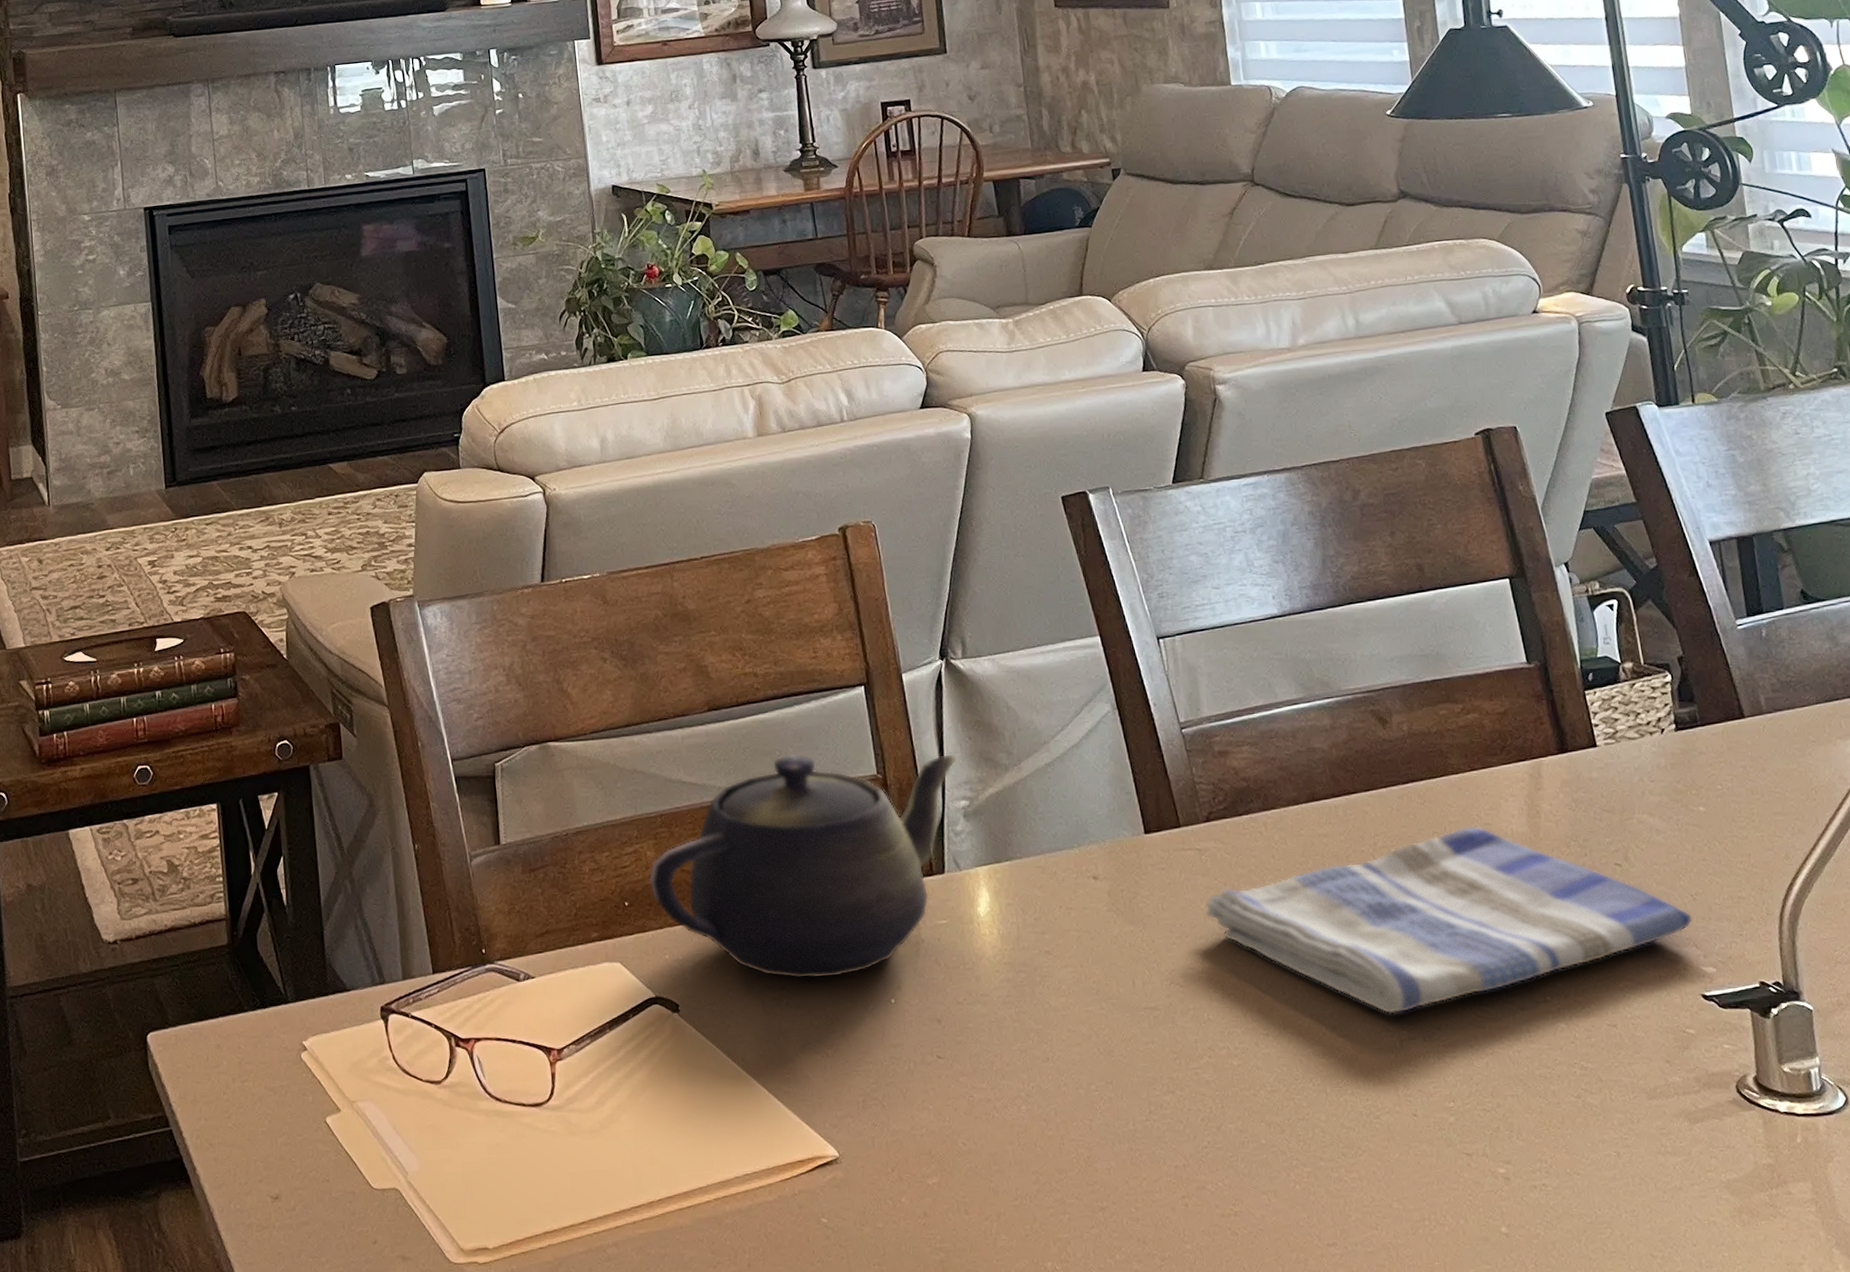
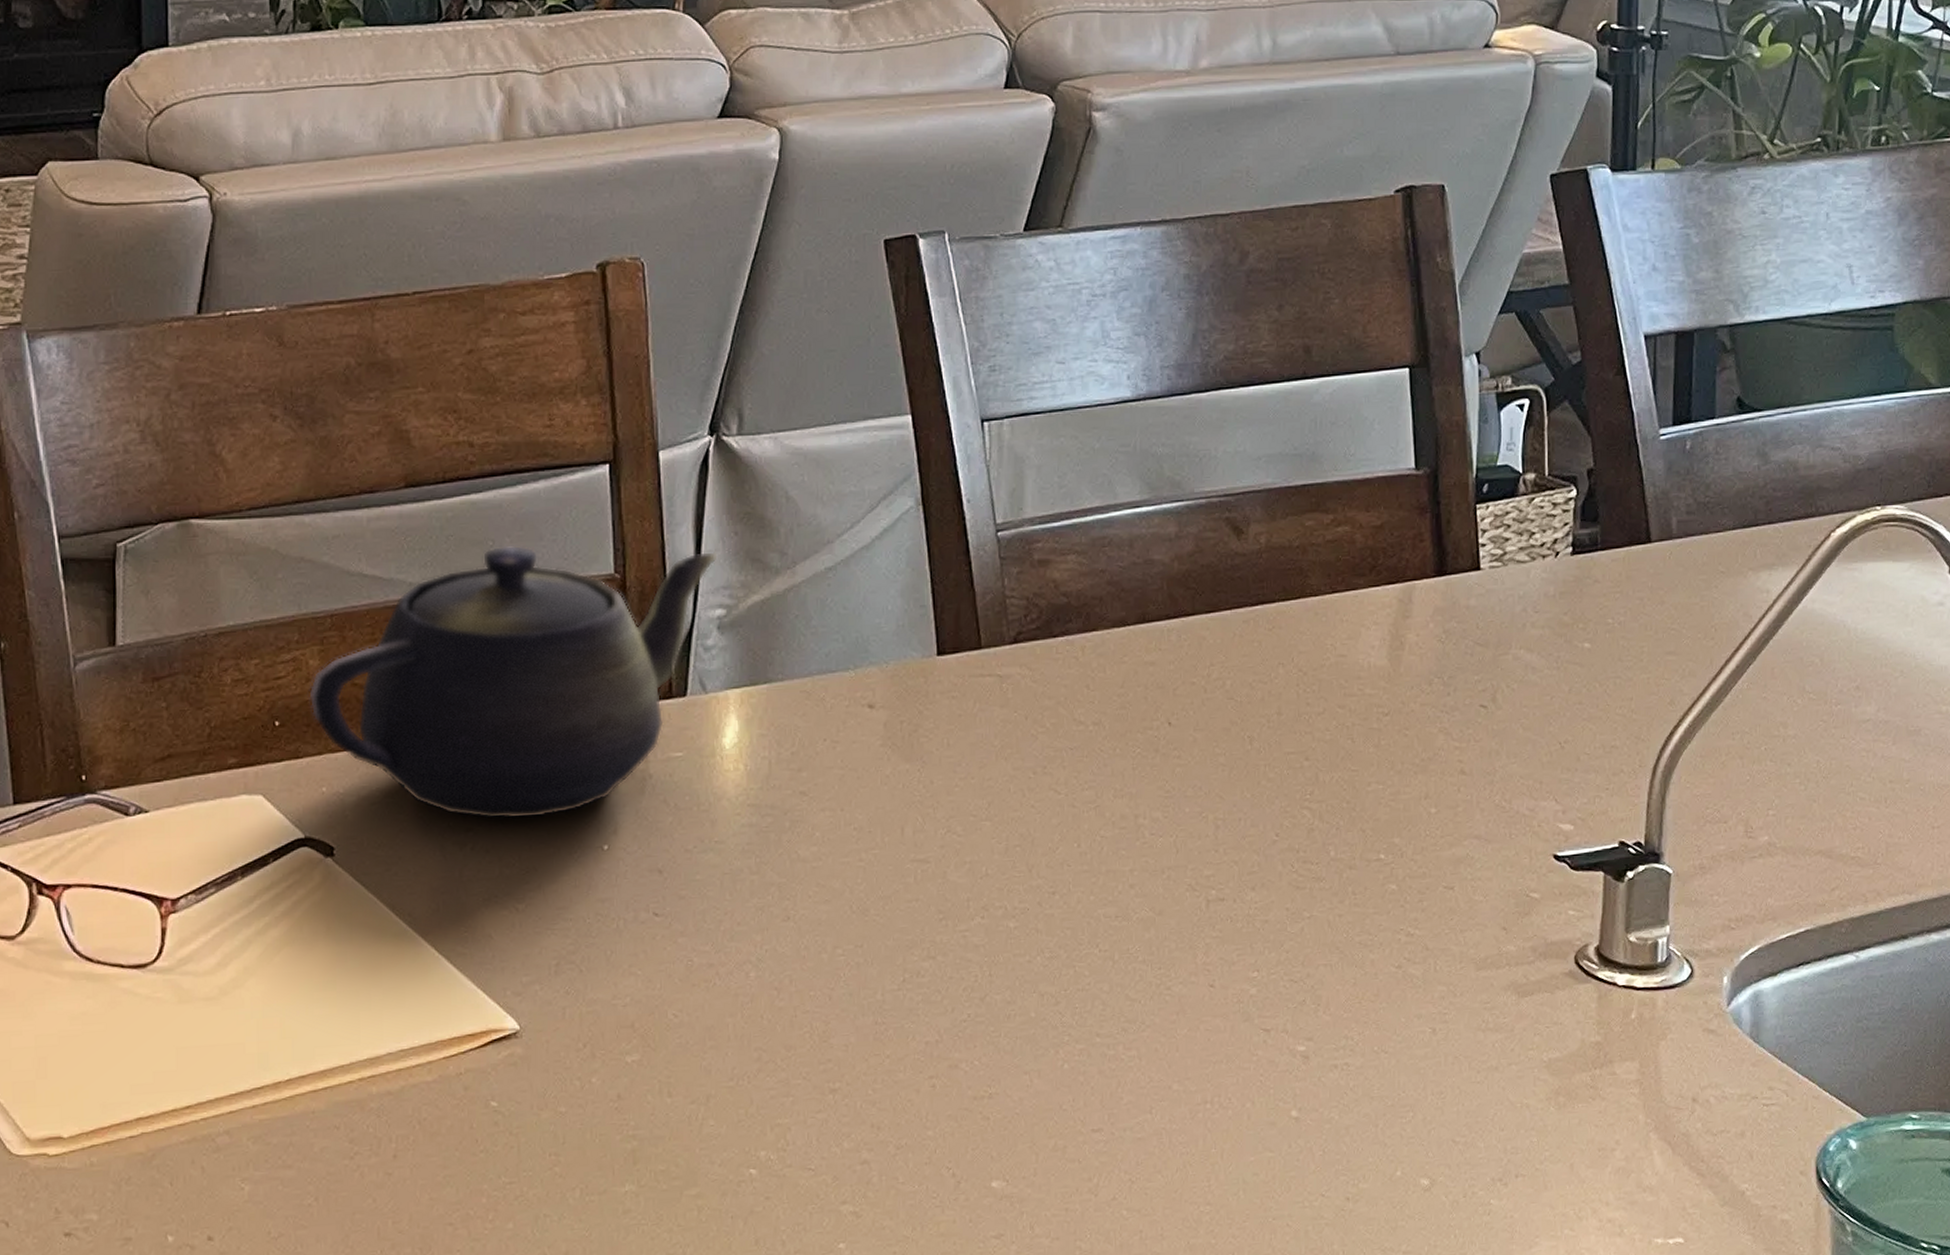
dish towel: present [1205,825,1693,1015] -> none [998,657,1556,872]

